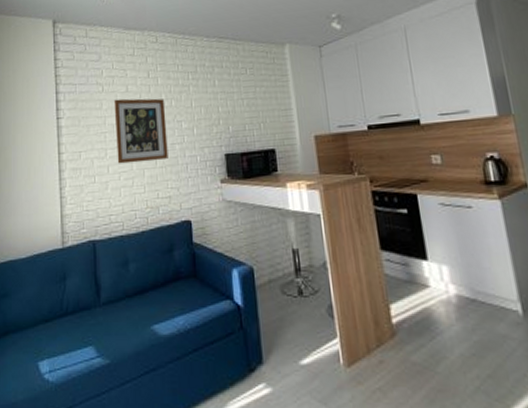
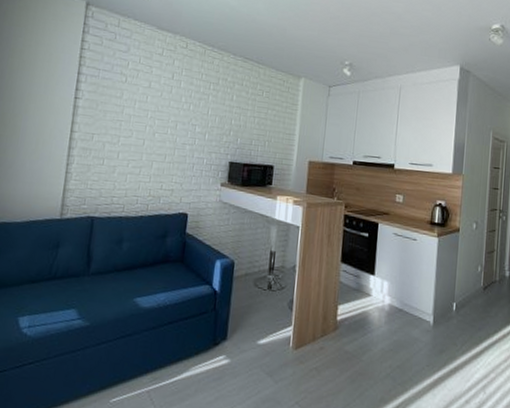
wall art: present [113,98,168,164] -> none [128,92,184,156]

